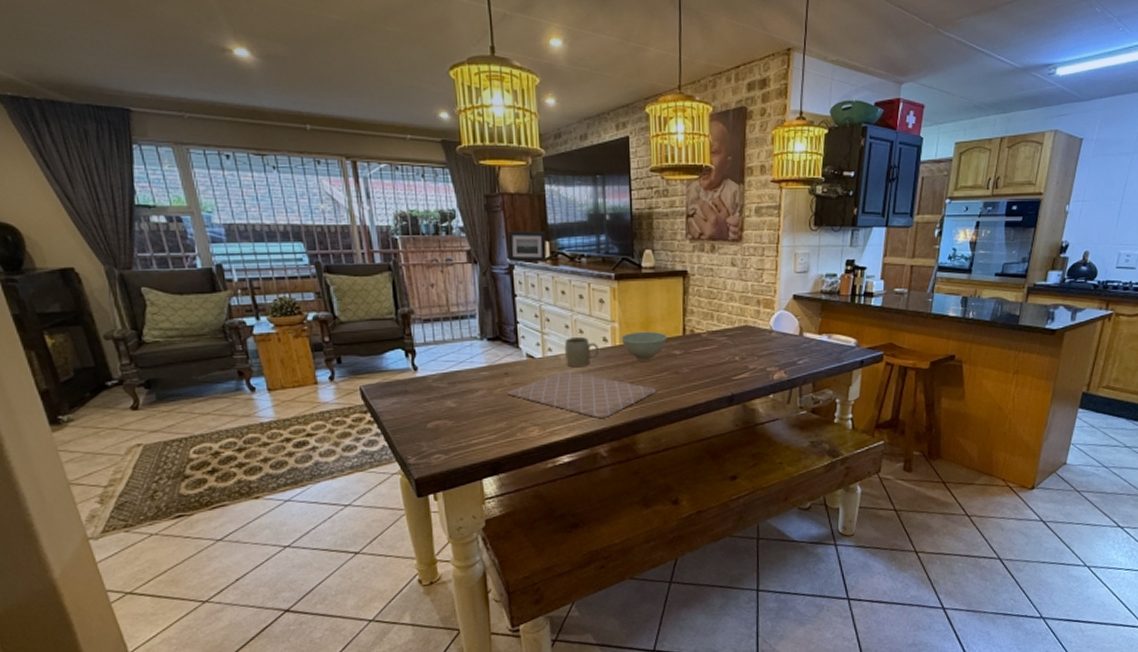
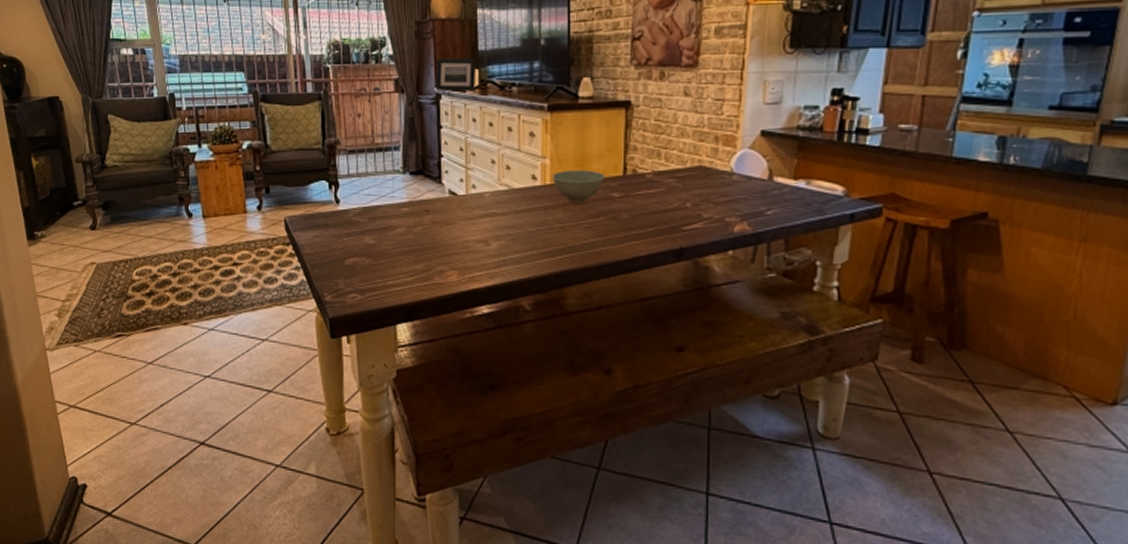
placemat: present [507,371,657,418] -> none [427,211,591,266]
mug: present [564,336,599,368] -> none [489,173,526,208]

